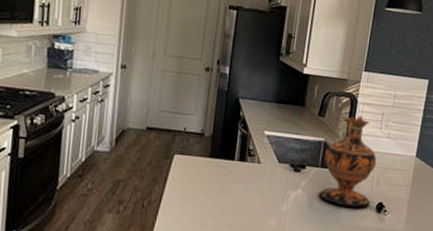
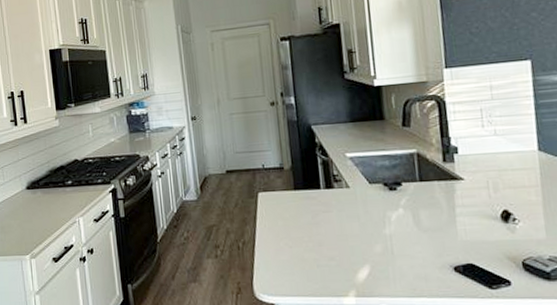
vase: present [318,115,377,207] -> none [421,117,493,220]

